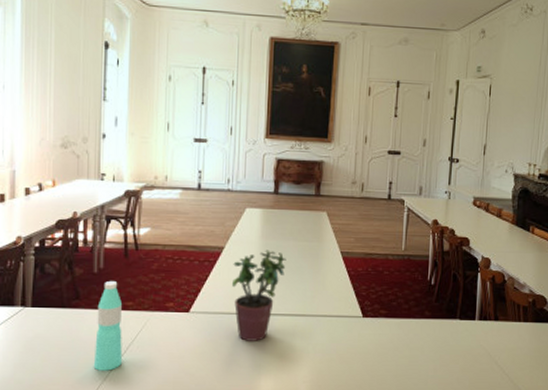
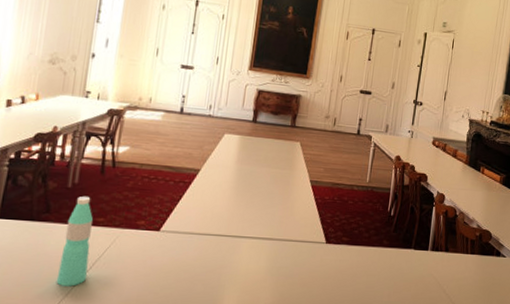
potted plant: present [232,250,286,341] -> none [204,174,259,262]

